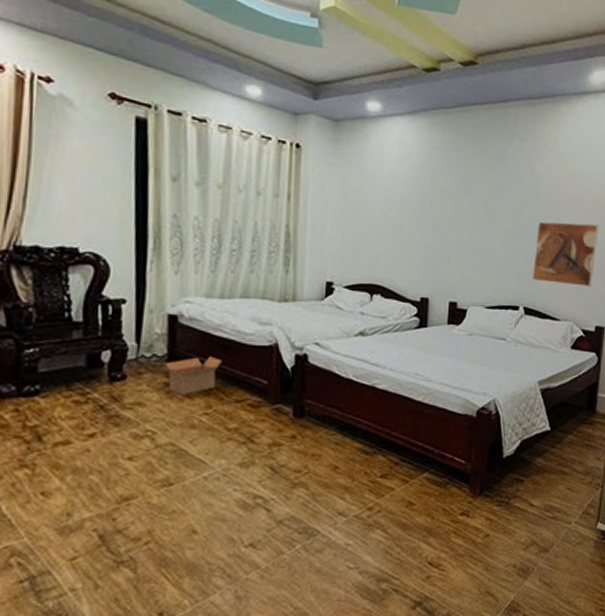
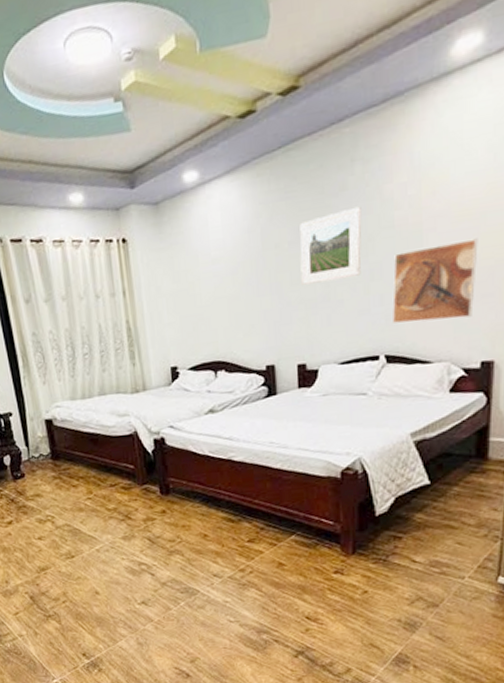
cardboard box: present [162,355,222,396] -> none [49,449,93,486]
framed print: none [461,174,516,233] -> present [300,206,362,285]

